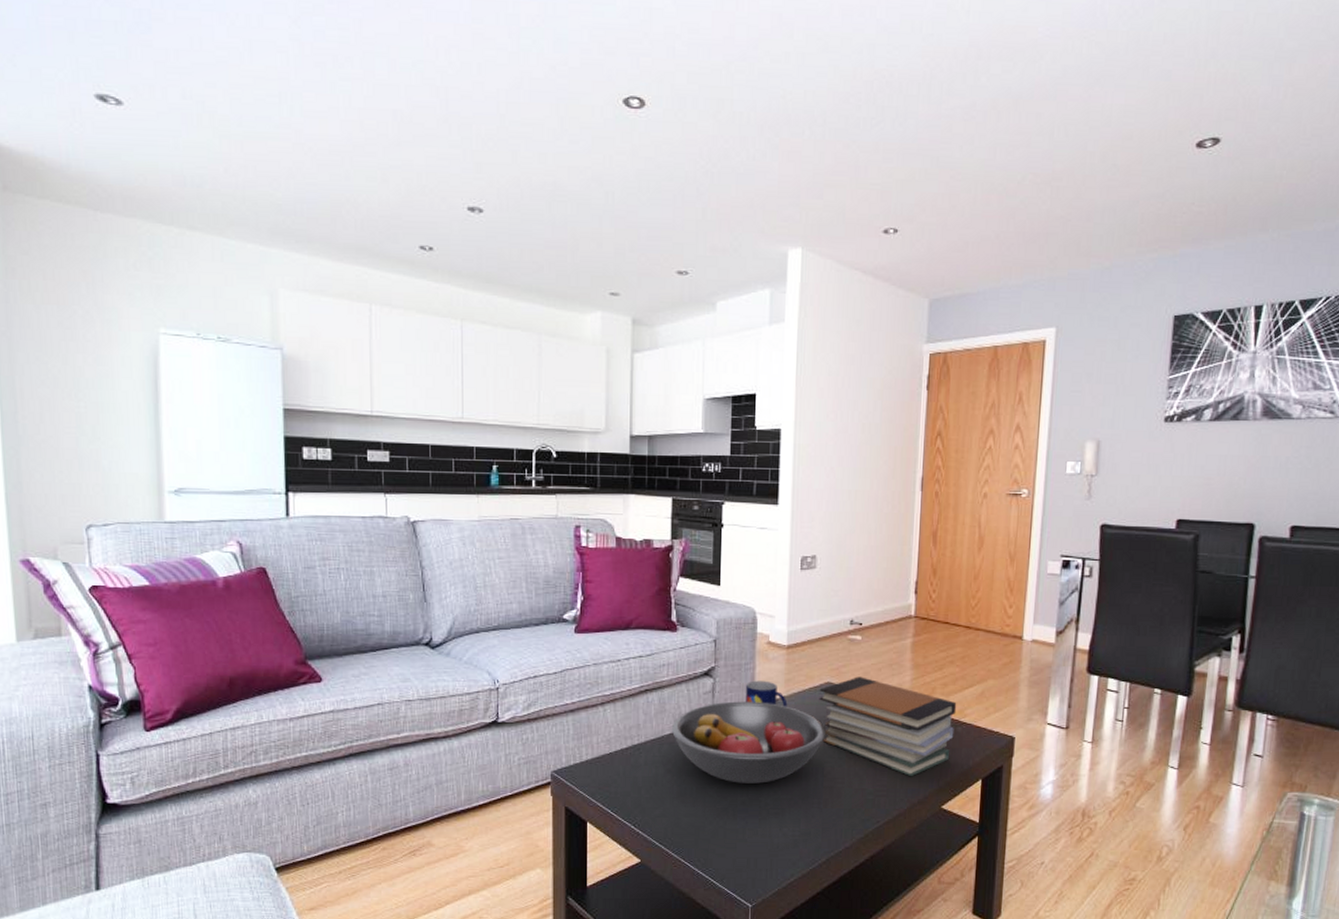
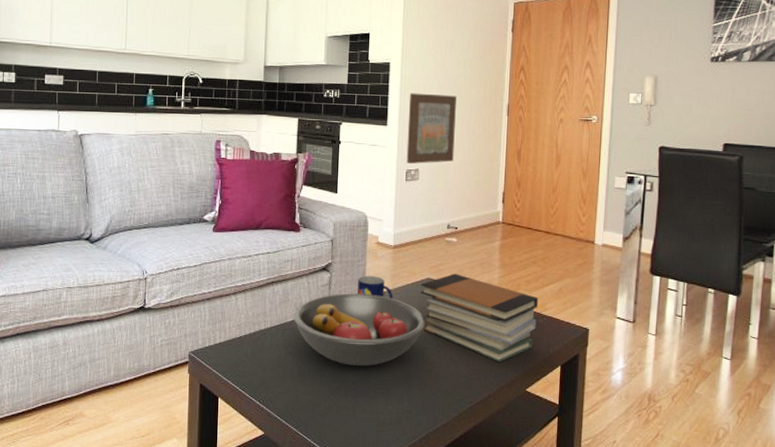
wall art: none [801,465,861,550] -> present [406,93,456,164]

